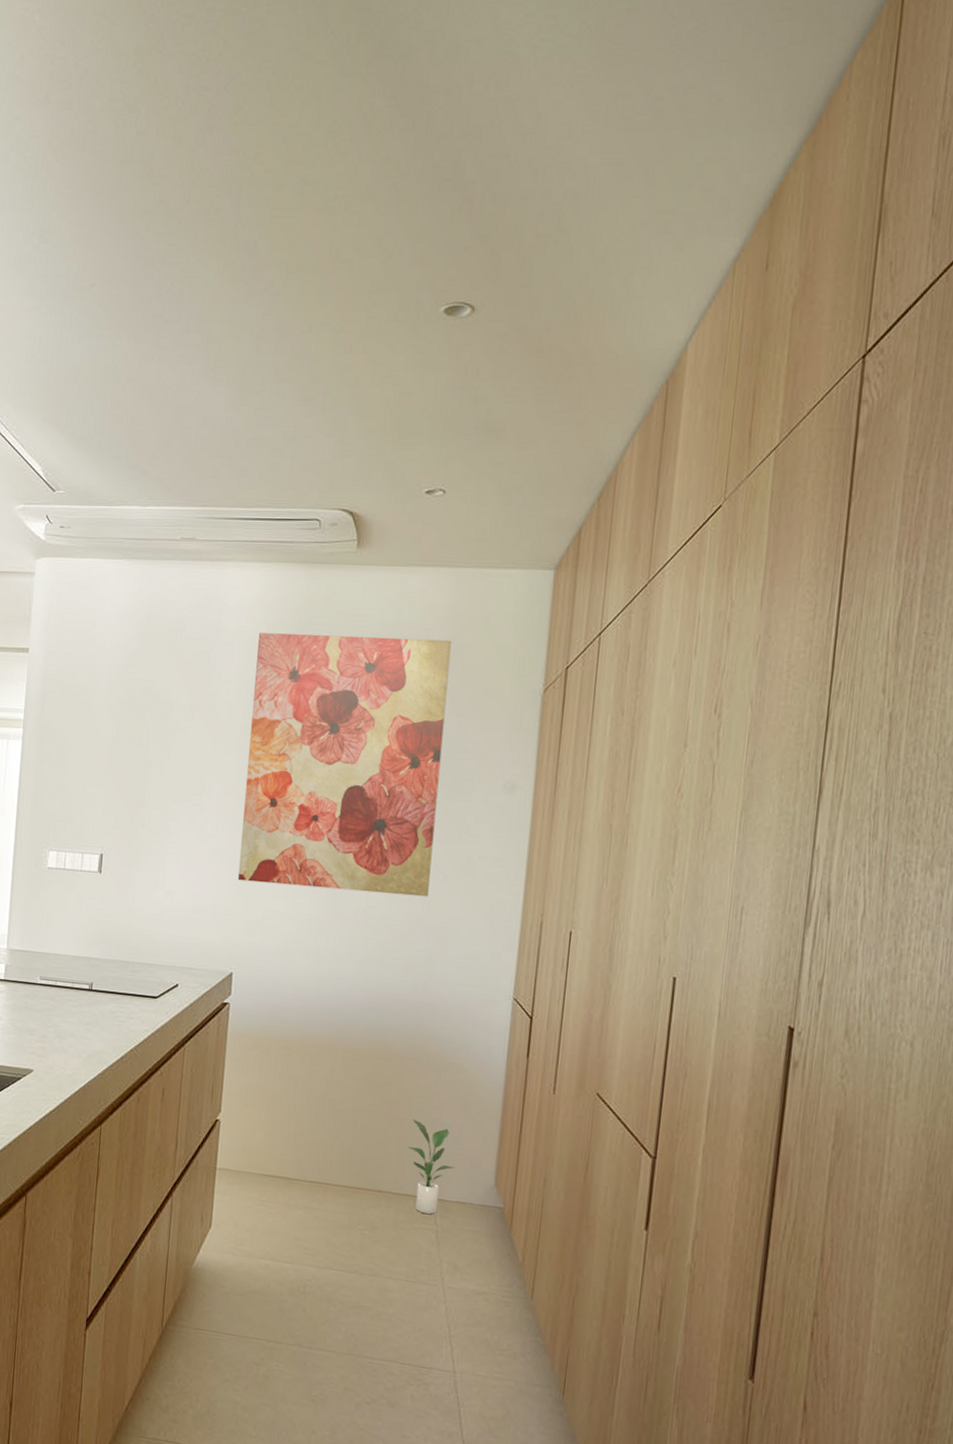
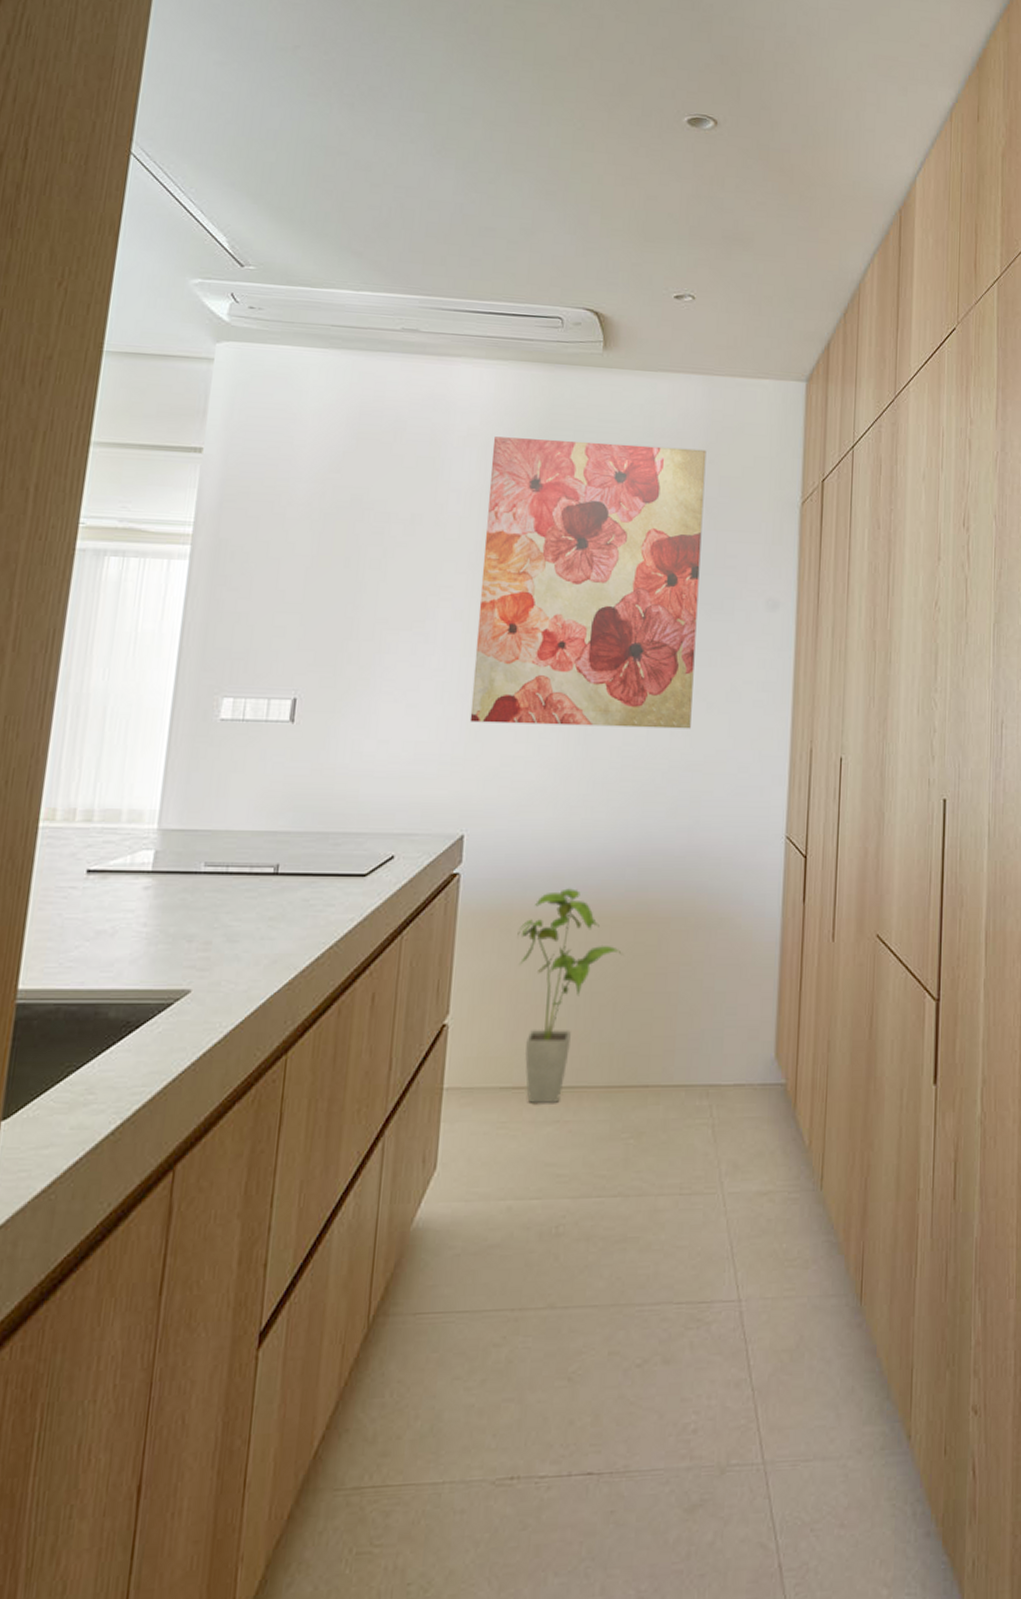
house plant: none [275,1024,363,1193] -> present [517,888,624,1105]
potted plant: present [407,1119,455,1215] -> none [676,991,731,1106]

